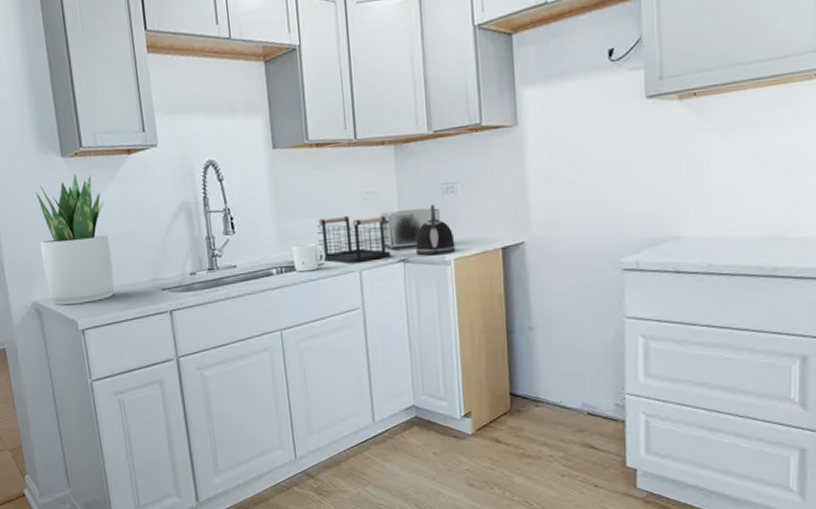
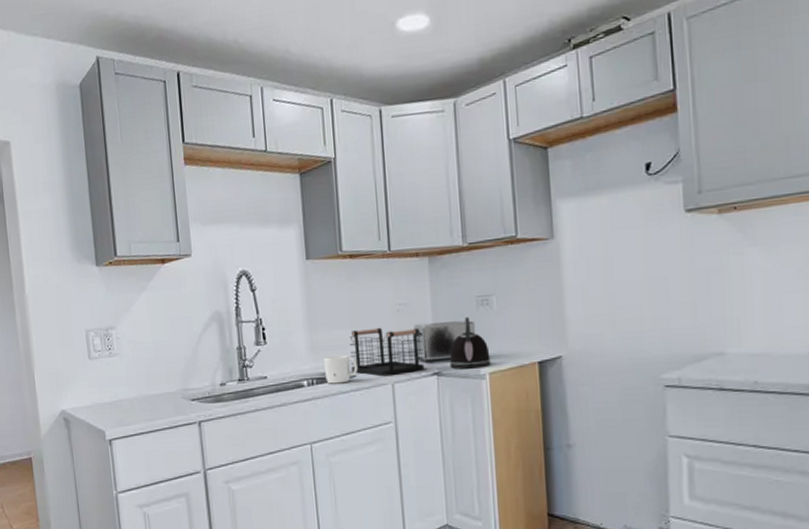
planter: present [35,174,114,306] -> none [68,283,143,415]

